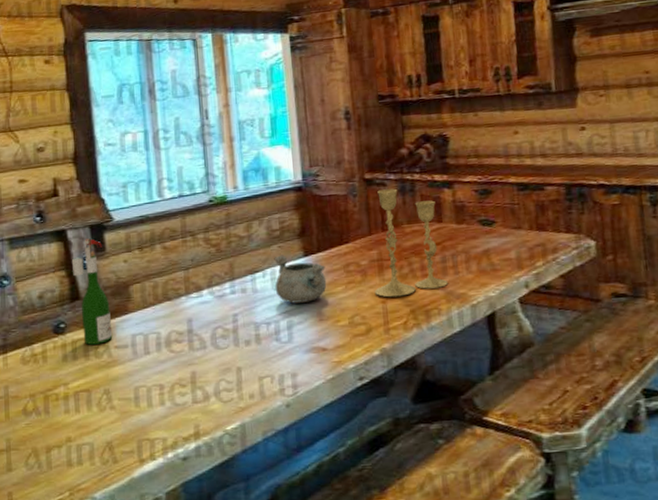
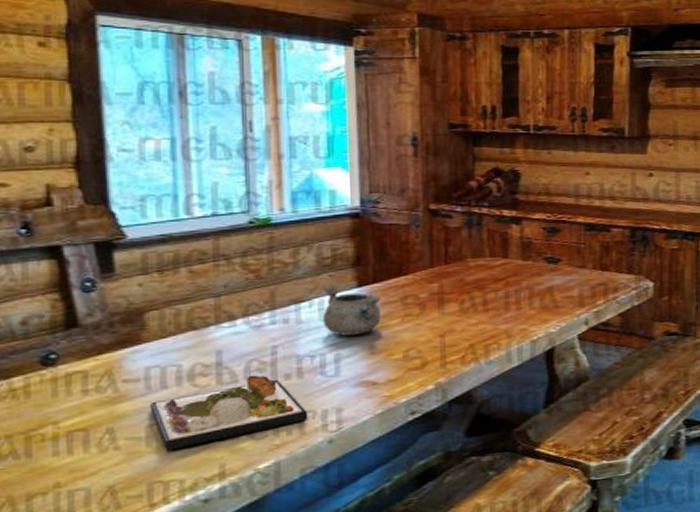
wine bottle: present [71,238,113,345] -> none [68,257,120,379]
dinner plate: none [137,341,267,411] -> present [150,375,308,451]
candlestick: present [374,188,448,298] -> none [432,221,509,332]

